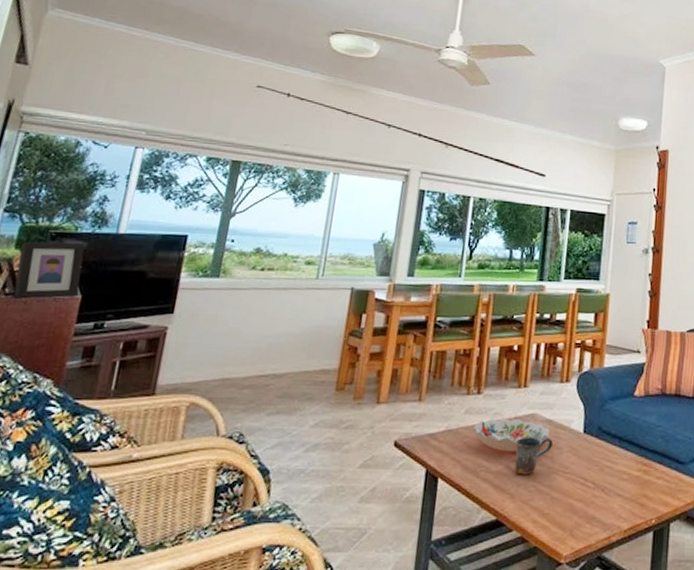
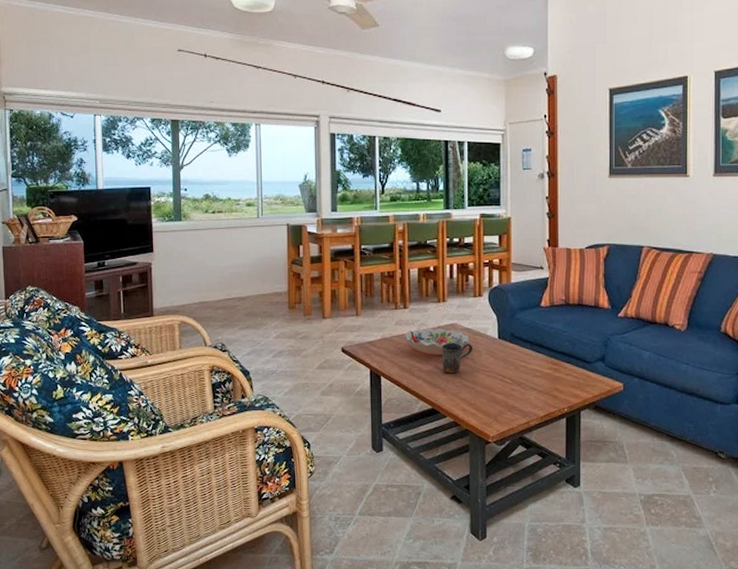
picture frame: present [12,241,85,299] -> none [31,198,80,246]

